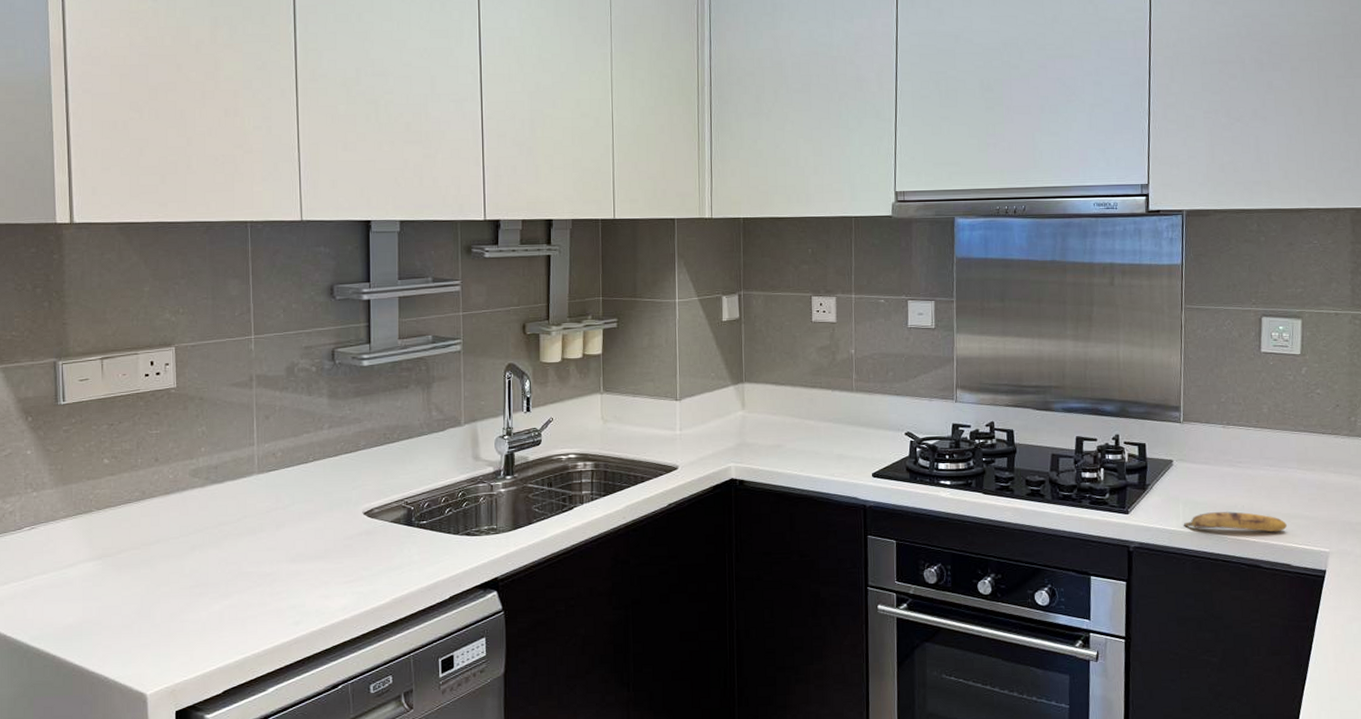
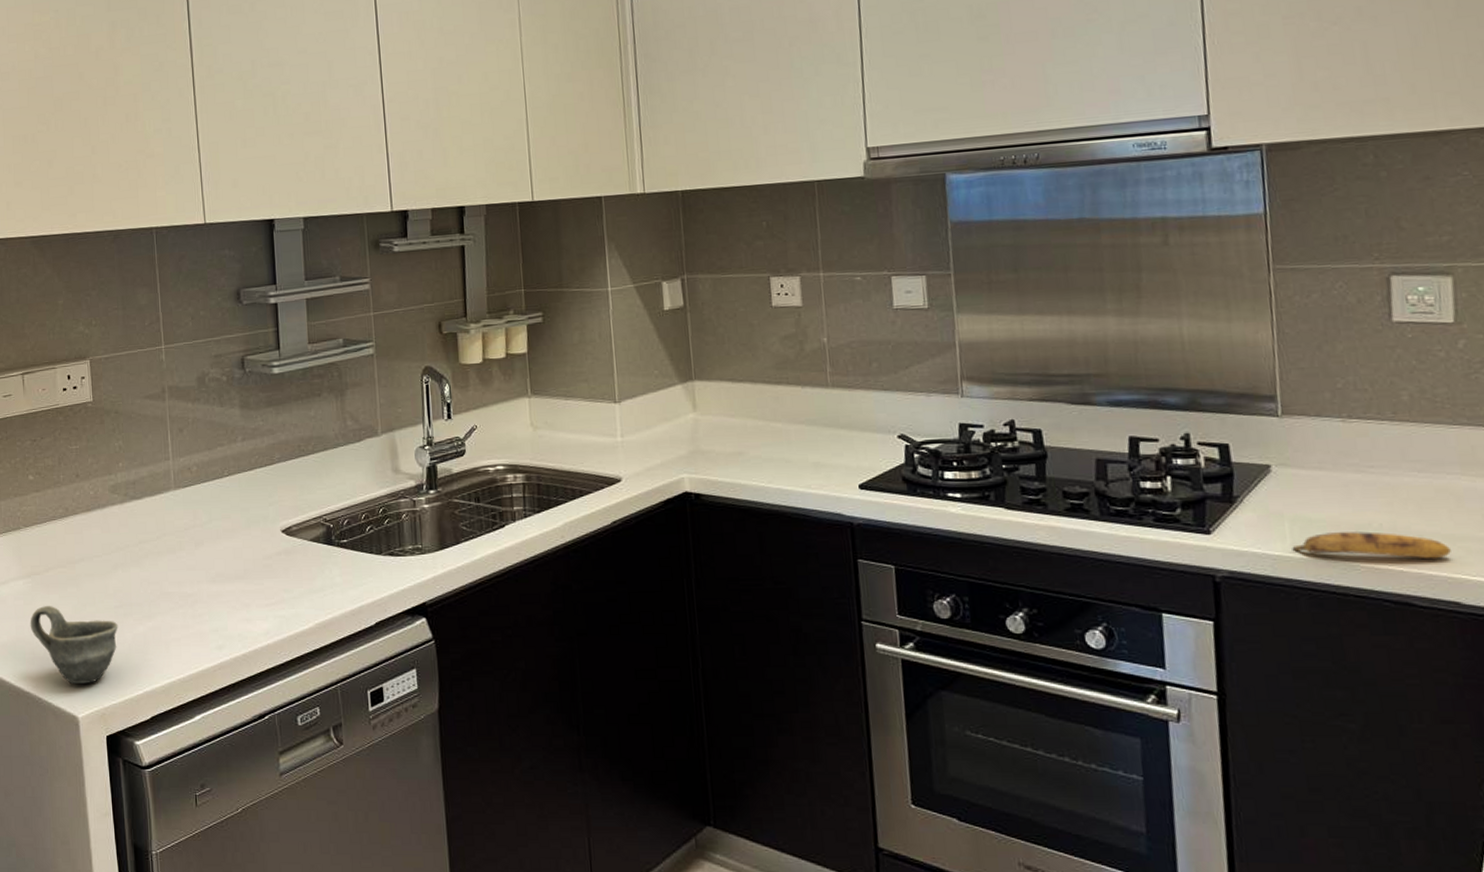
cup: none [98,587,193,663] -> present [30,606,118,685]

